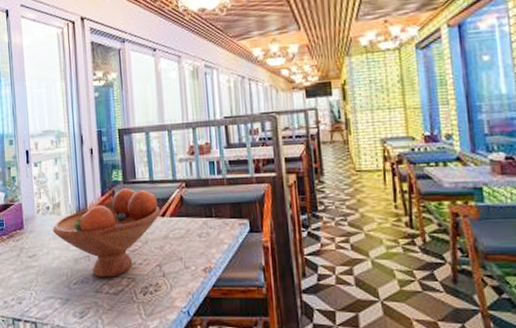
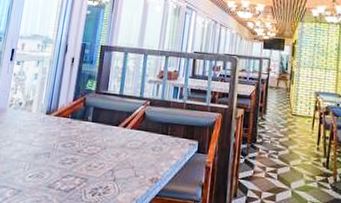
fruit bowl: present [53,188,161,278] -> none [20,97,124,176]

